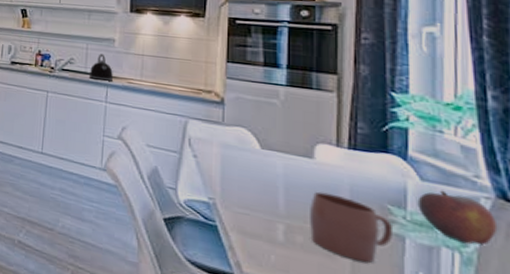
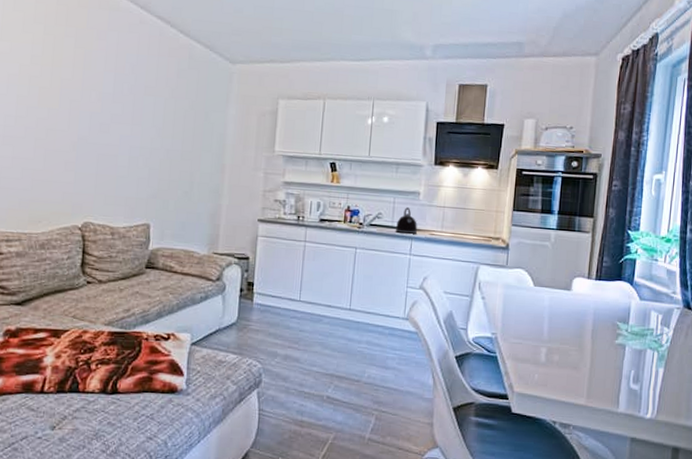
mug: present [310,191,394,263] -> none [564,317,619,369]
fruit: present [417,190,498,246] -> none [636,306,682,345]

